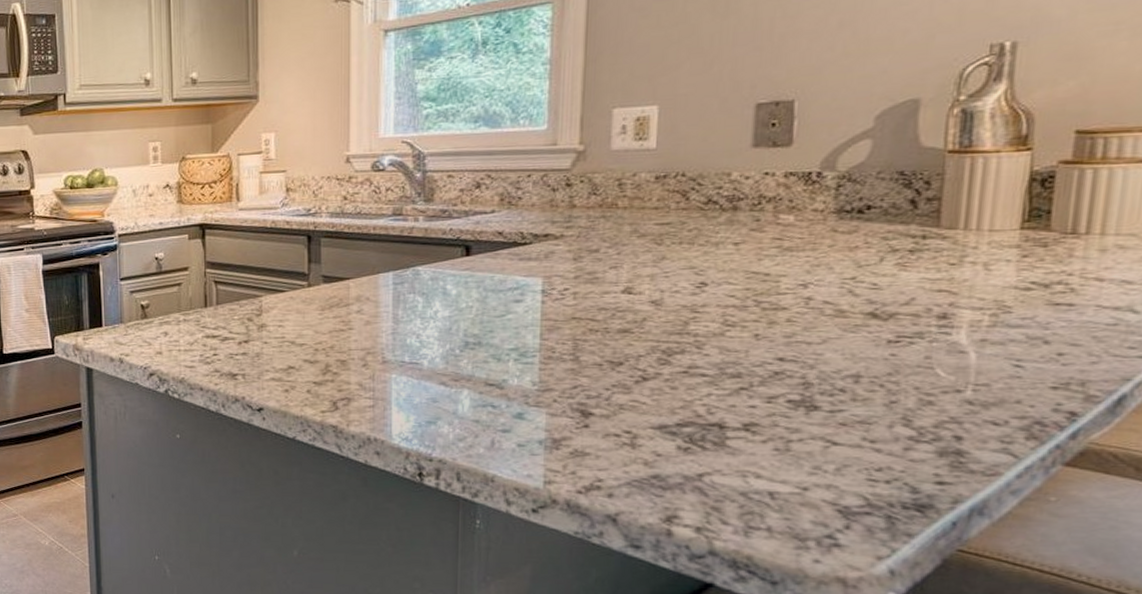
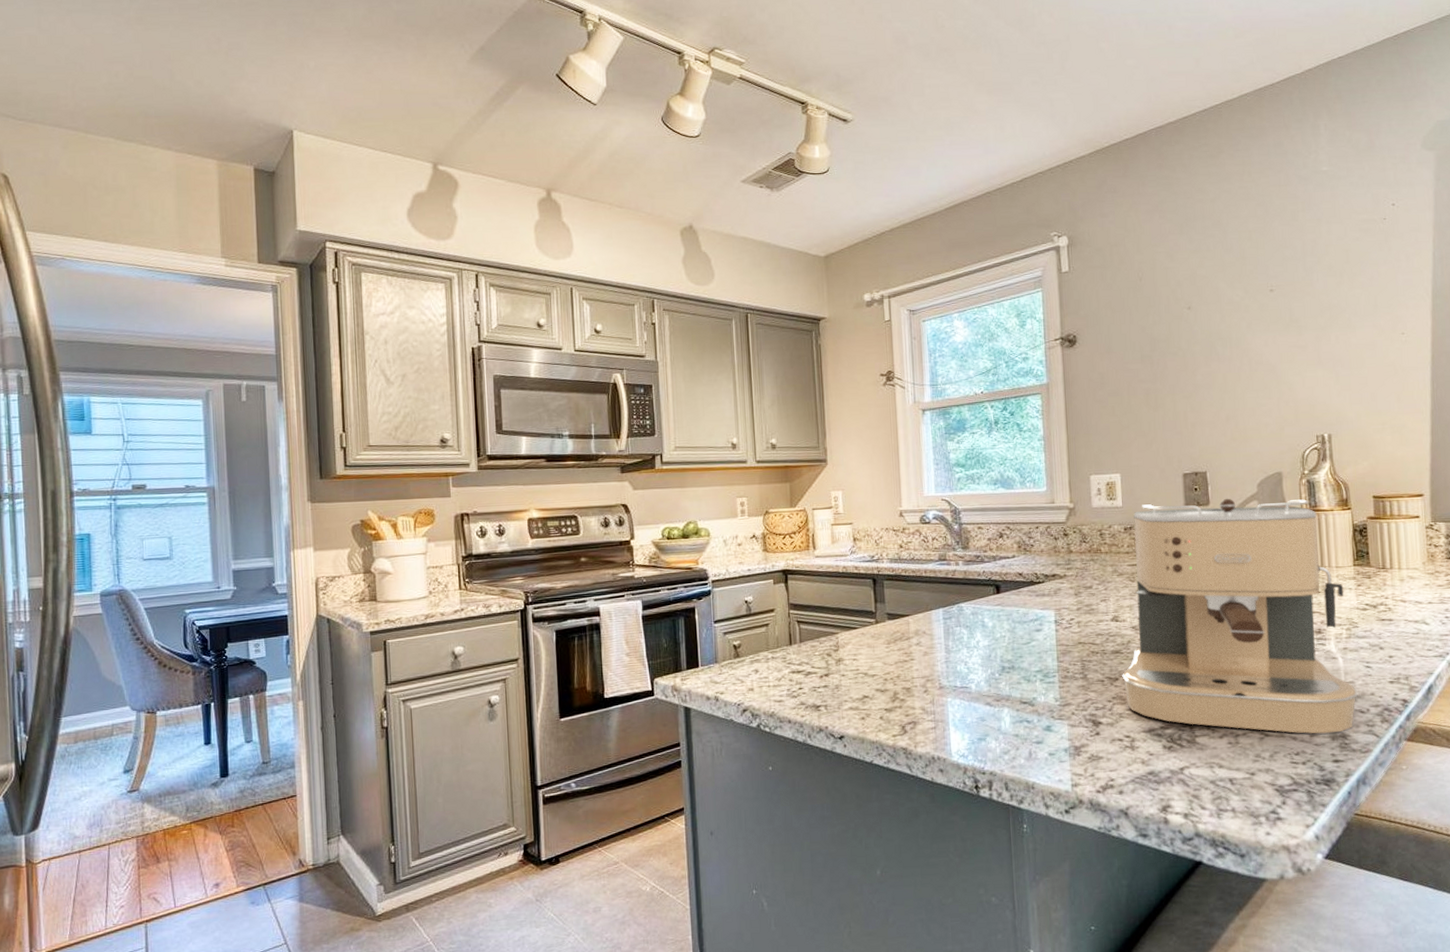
coffee maker: none [629,136,998,448] -> present [1122,498,1358,734]

